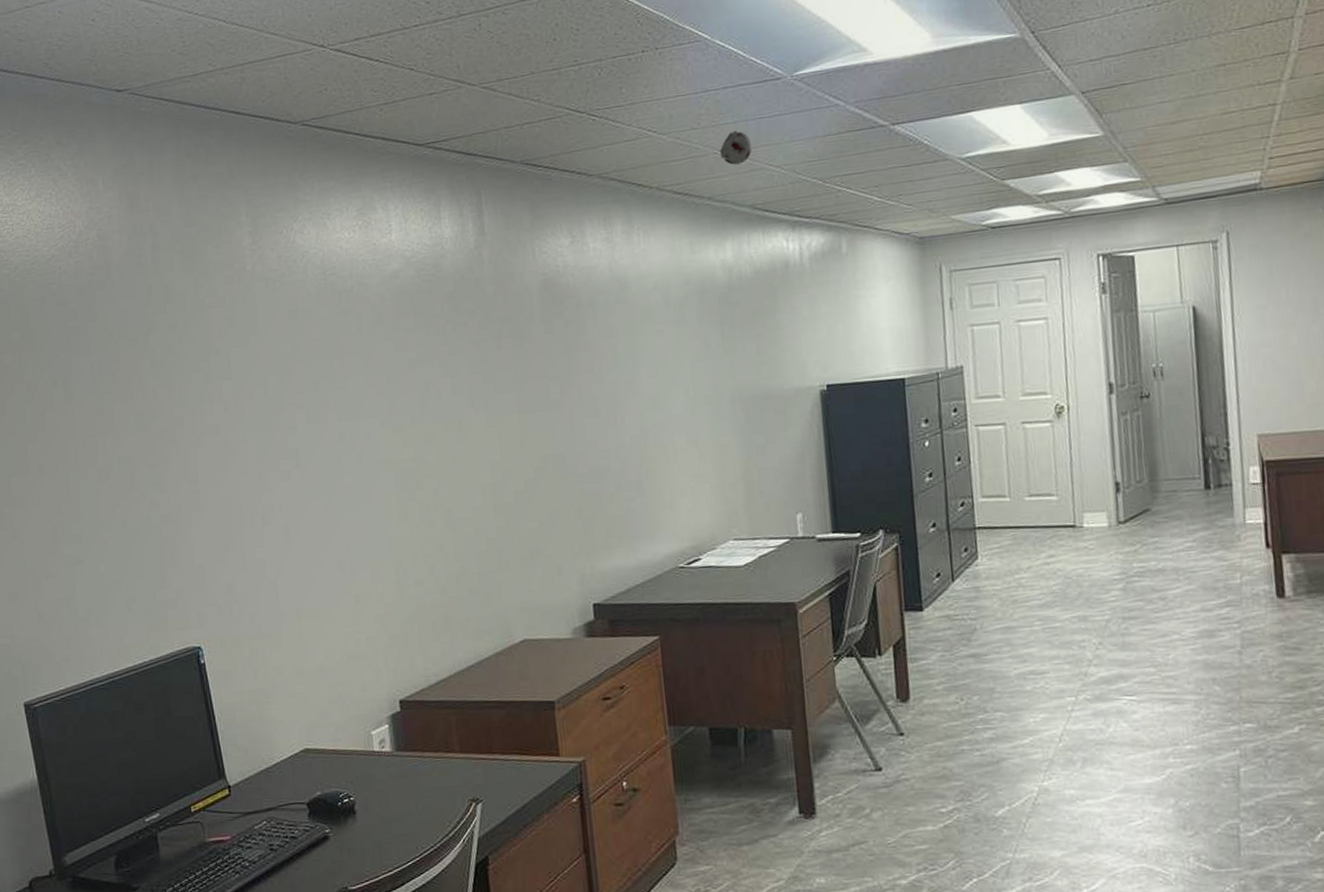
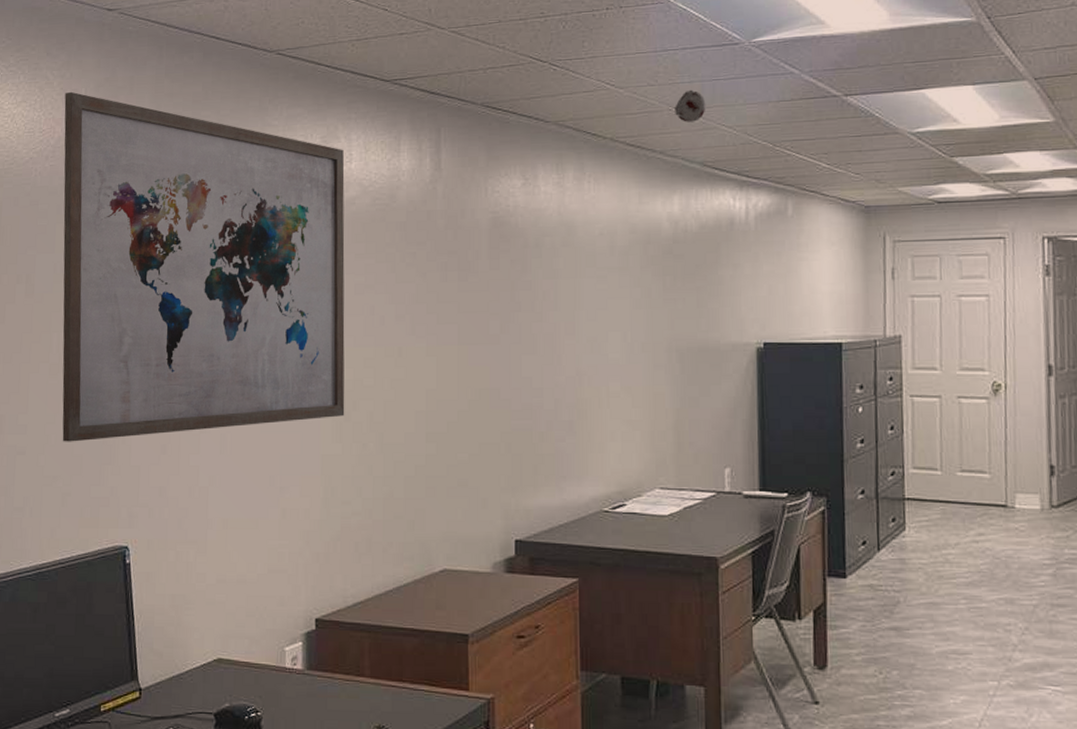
wall art: none [81,181,410,548] -> present [62,91,345,442]

